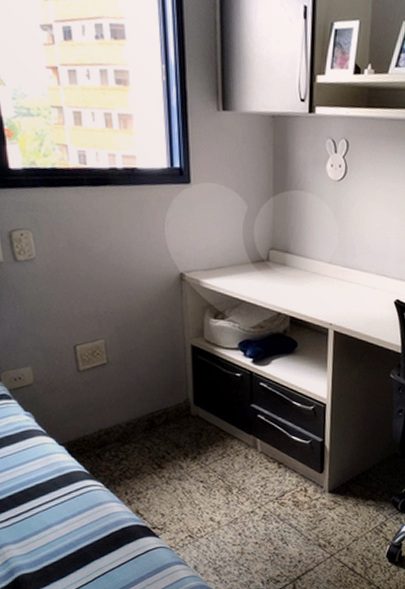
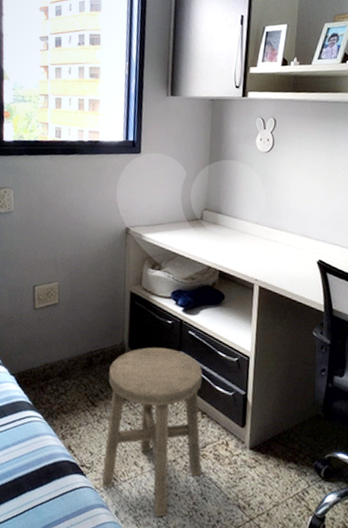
stool: none [174,402,281,565] -> present [101,347,203,517]

